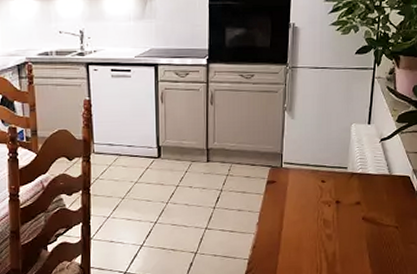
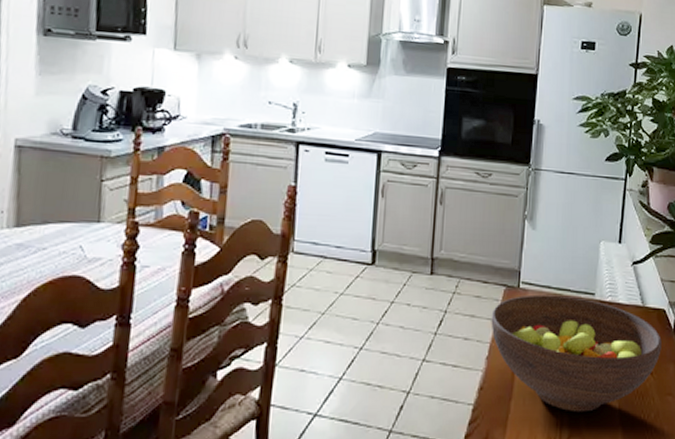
fruit bowl: none [259,171,406,261] -> present [491,294,662,412]

